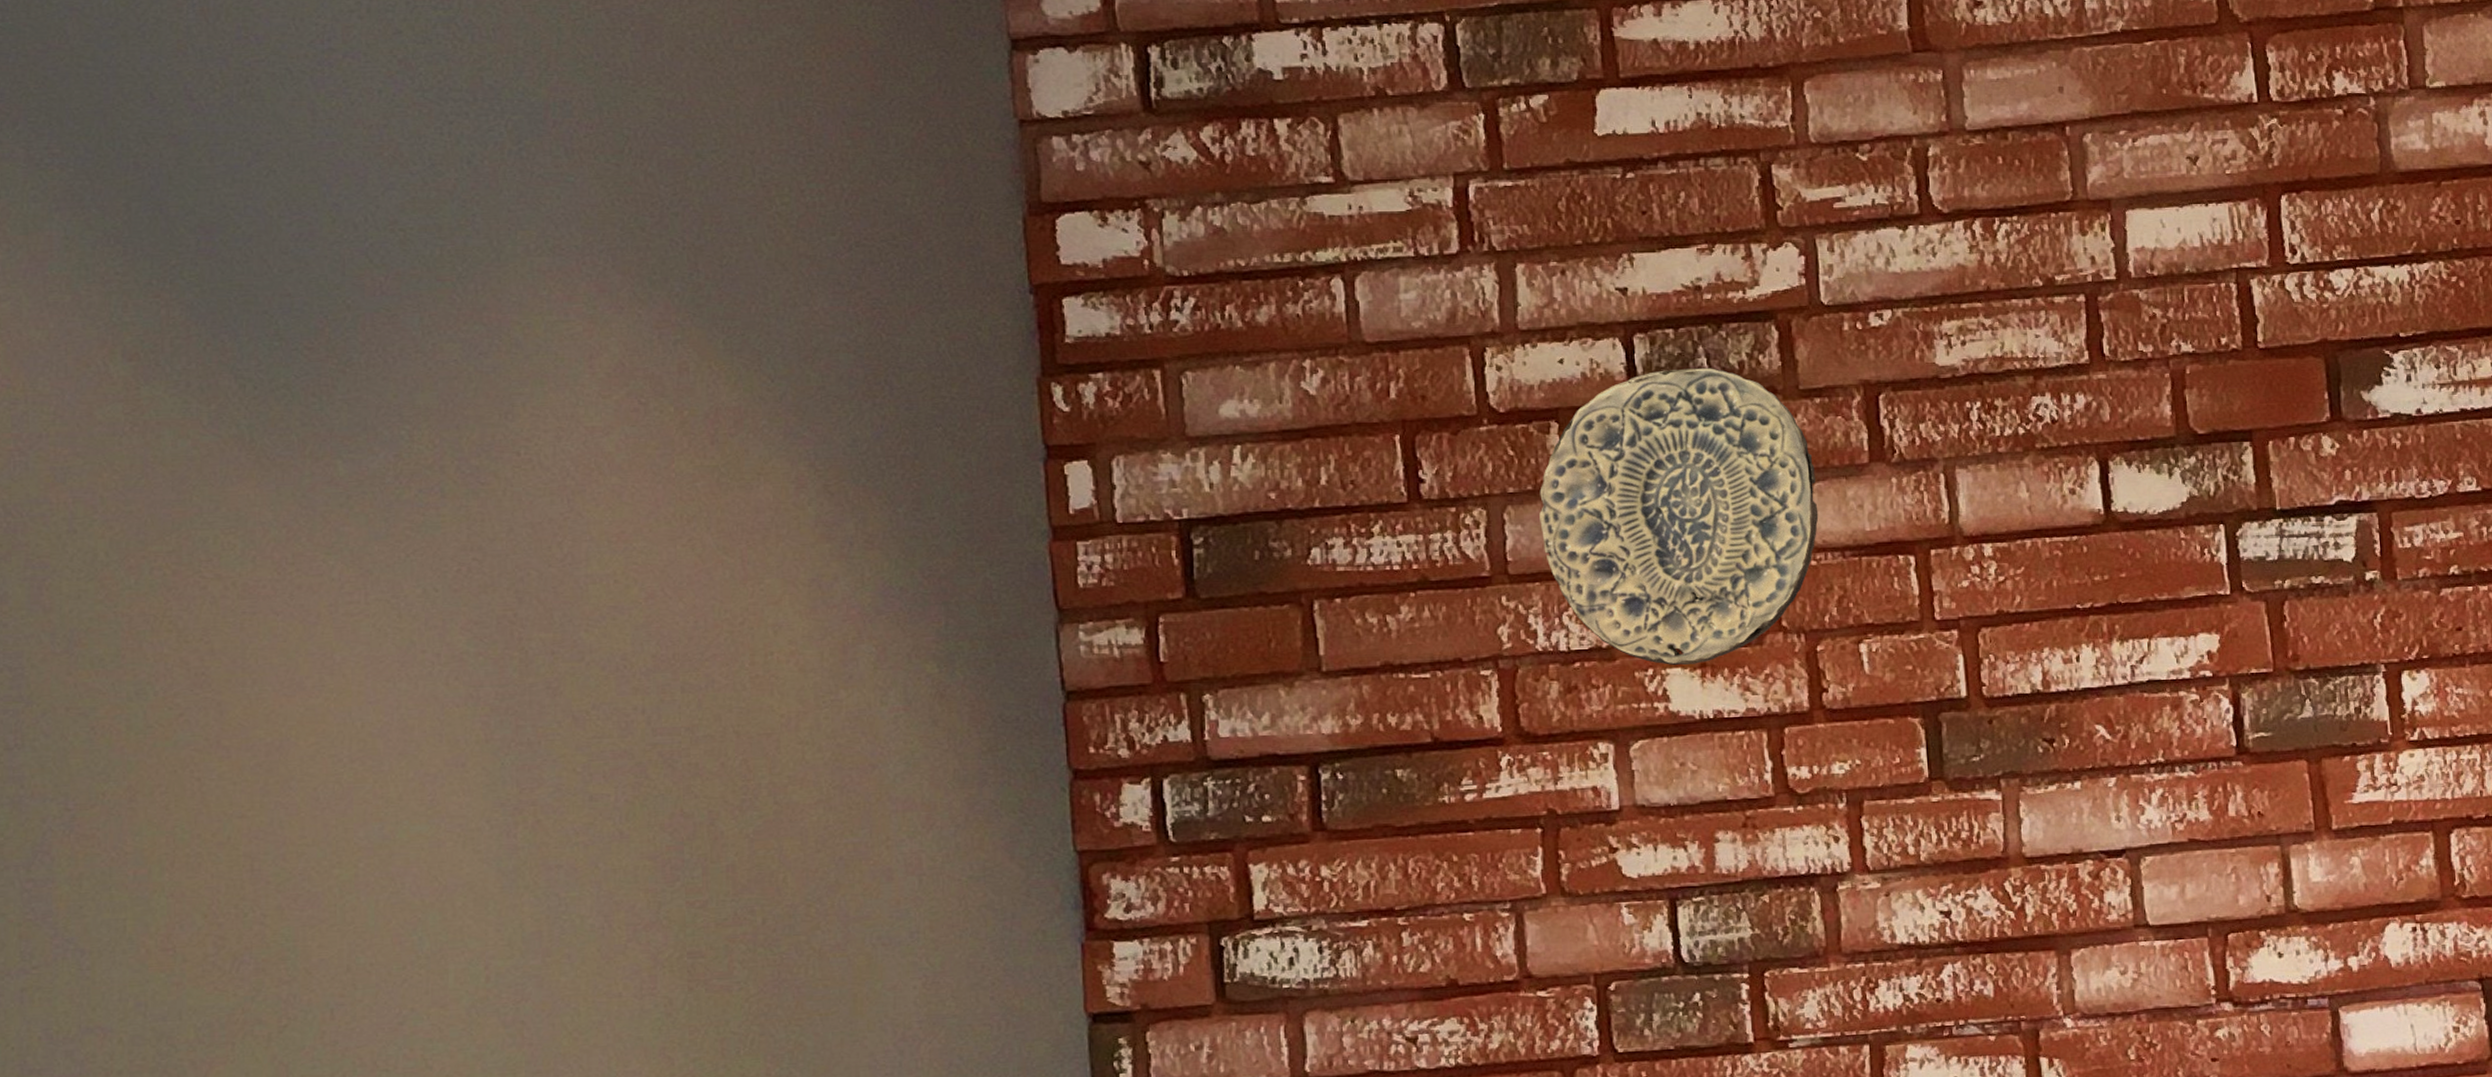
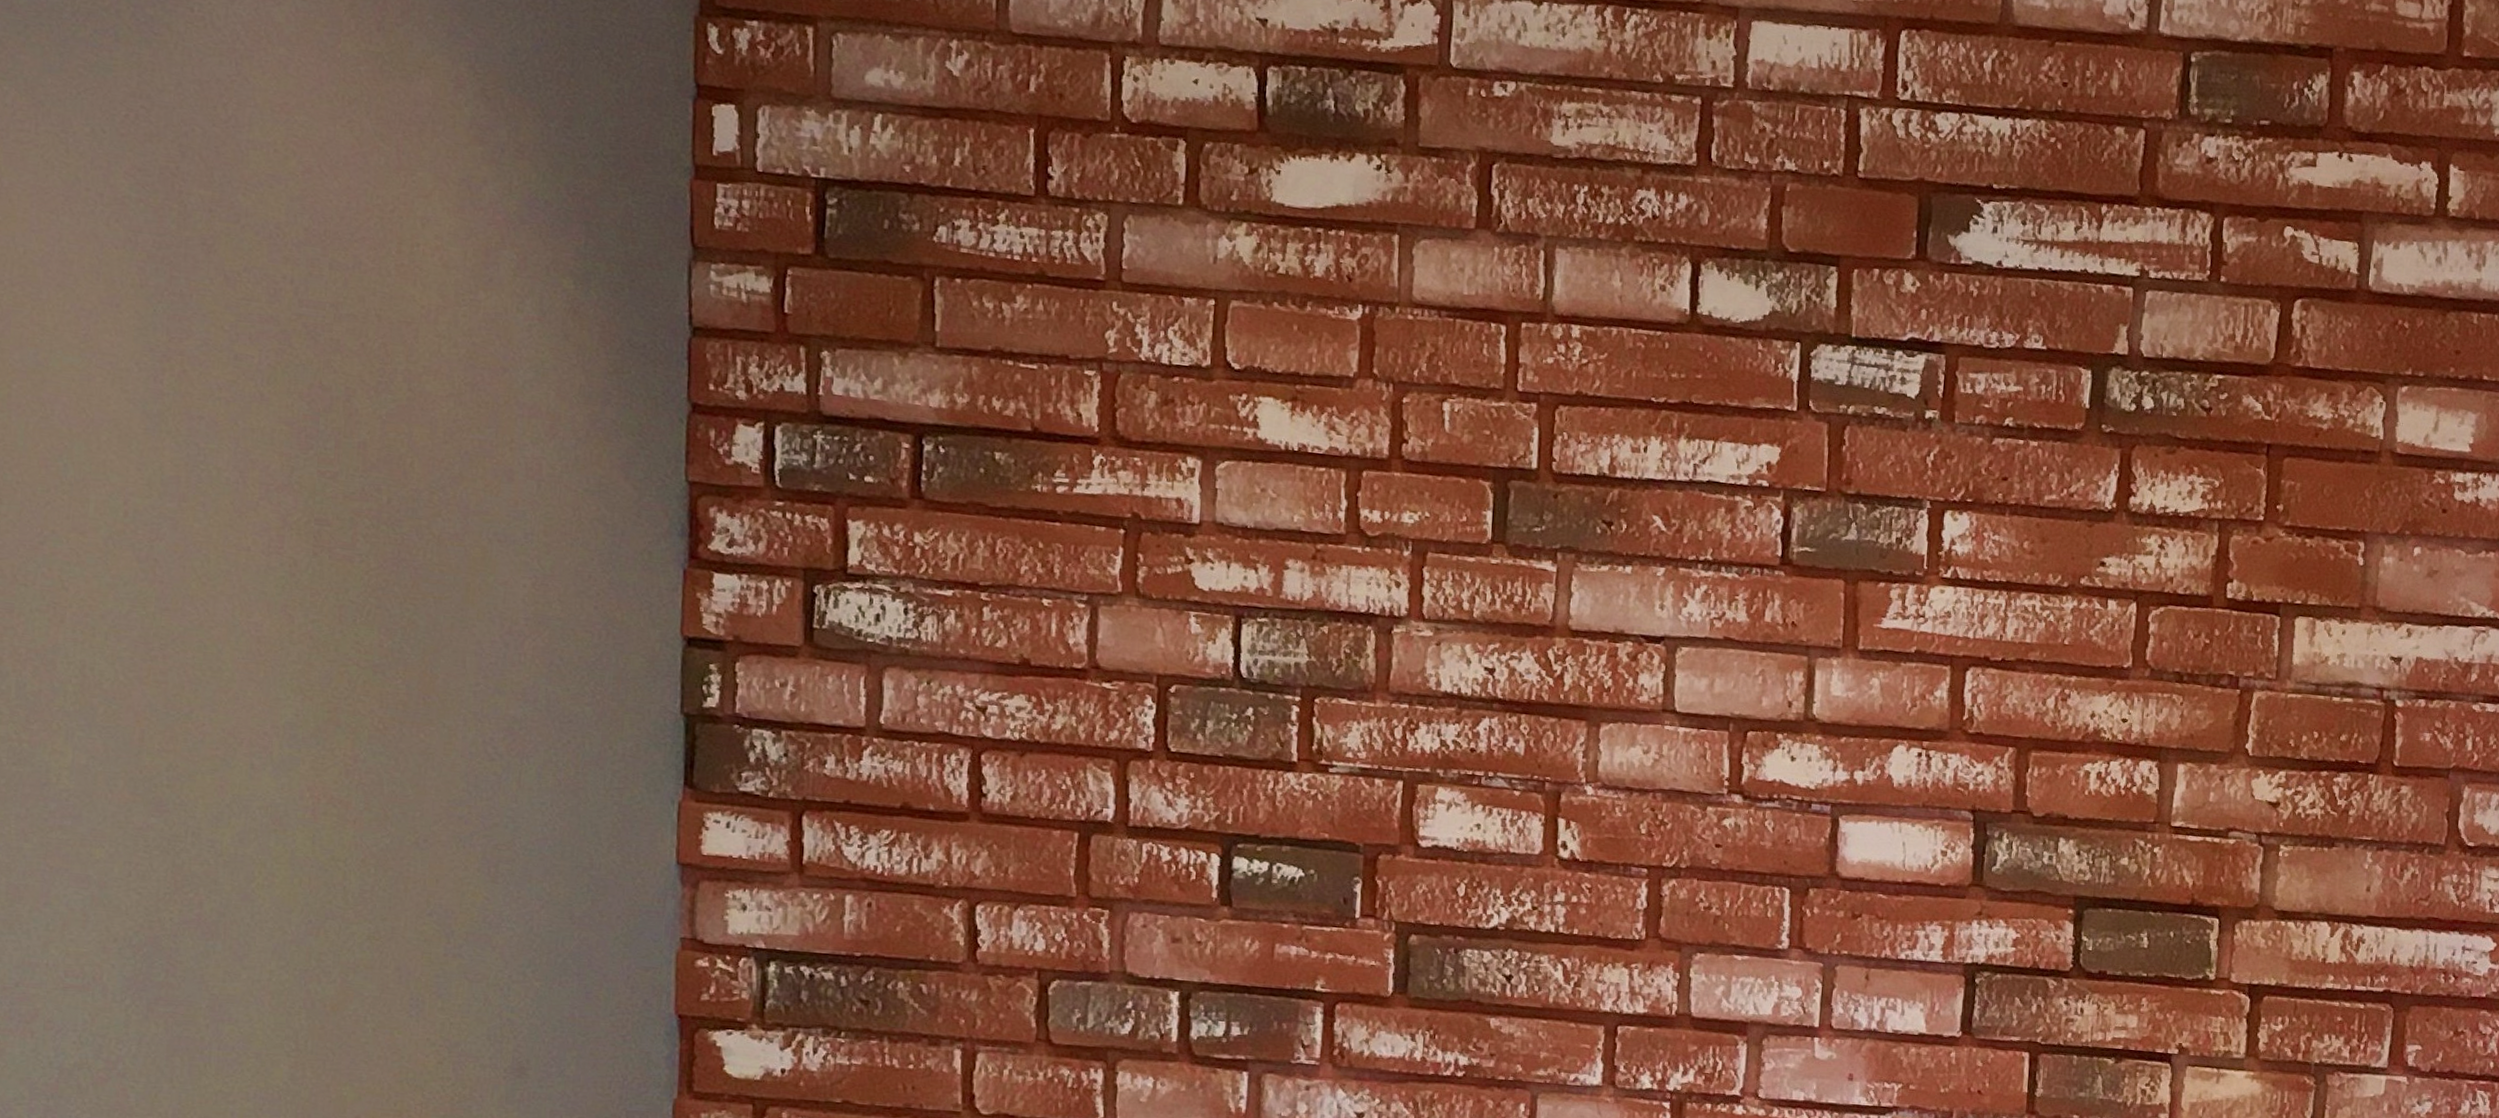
decorative plate: present [1539,368,1819,666] -> none [1157,106,1423,397]

